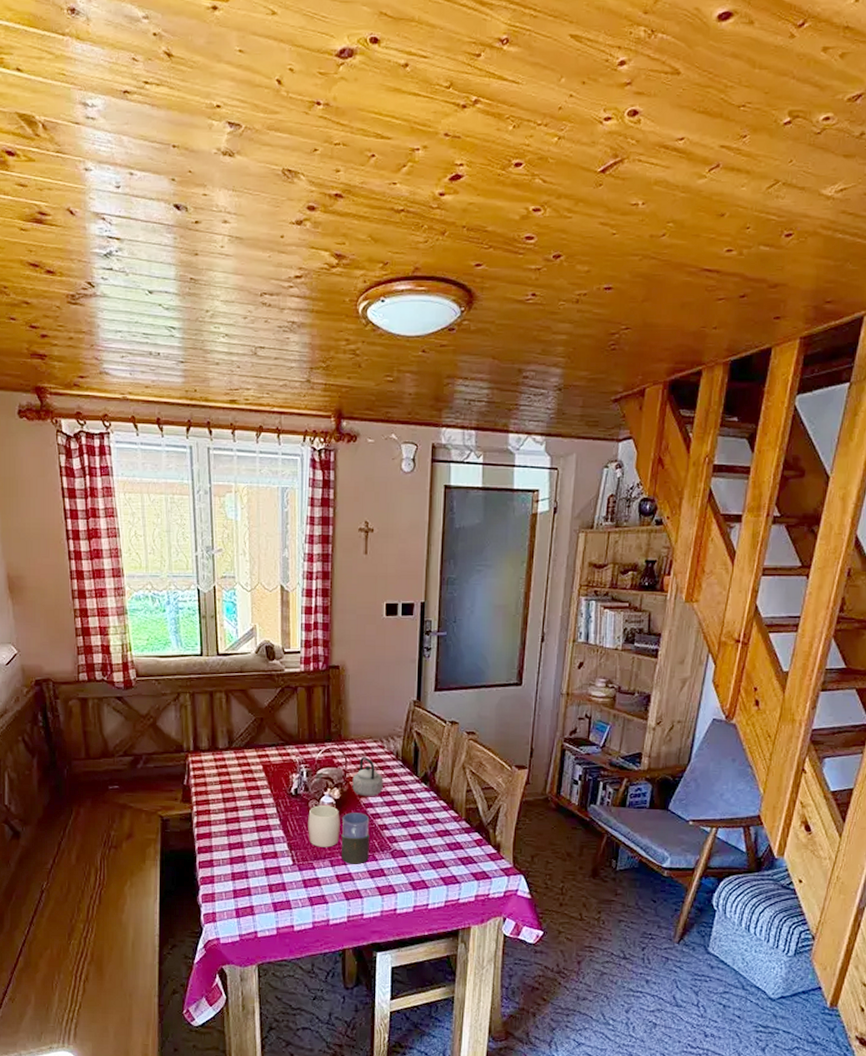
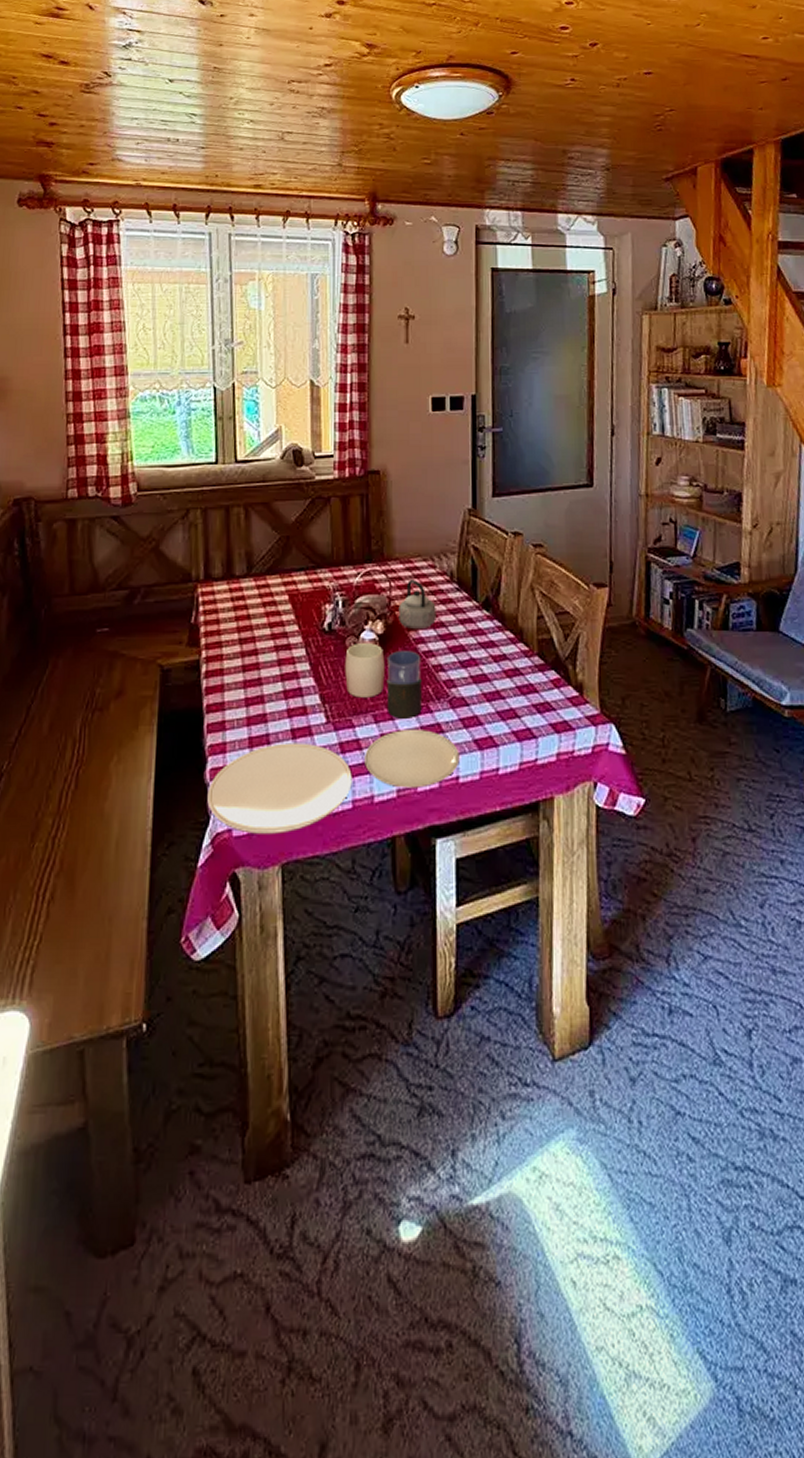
plate: none [200,878,313,944] -> present [207,743,352,835]
plate: none [322,872,398,916] -> present [365,730,460,788]

